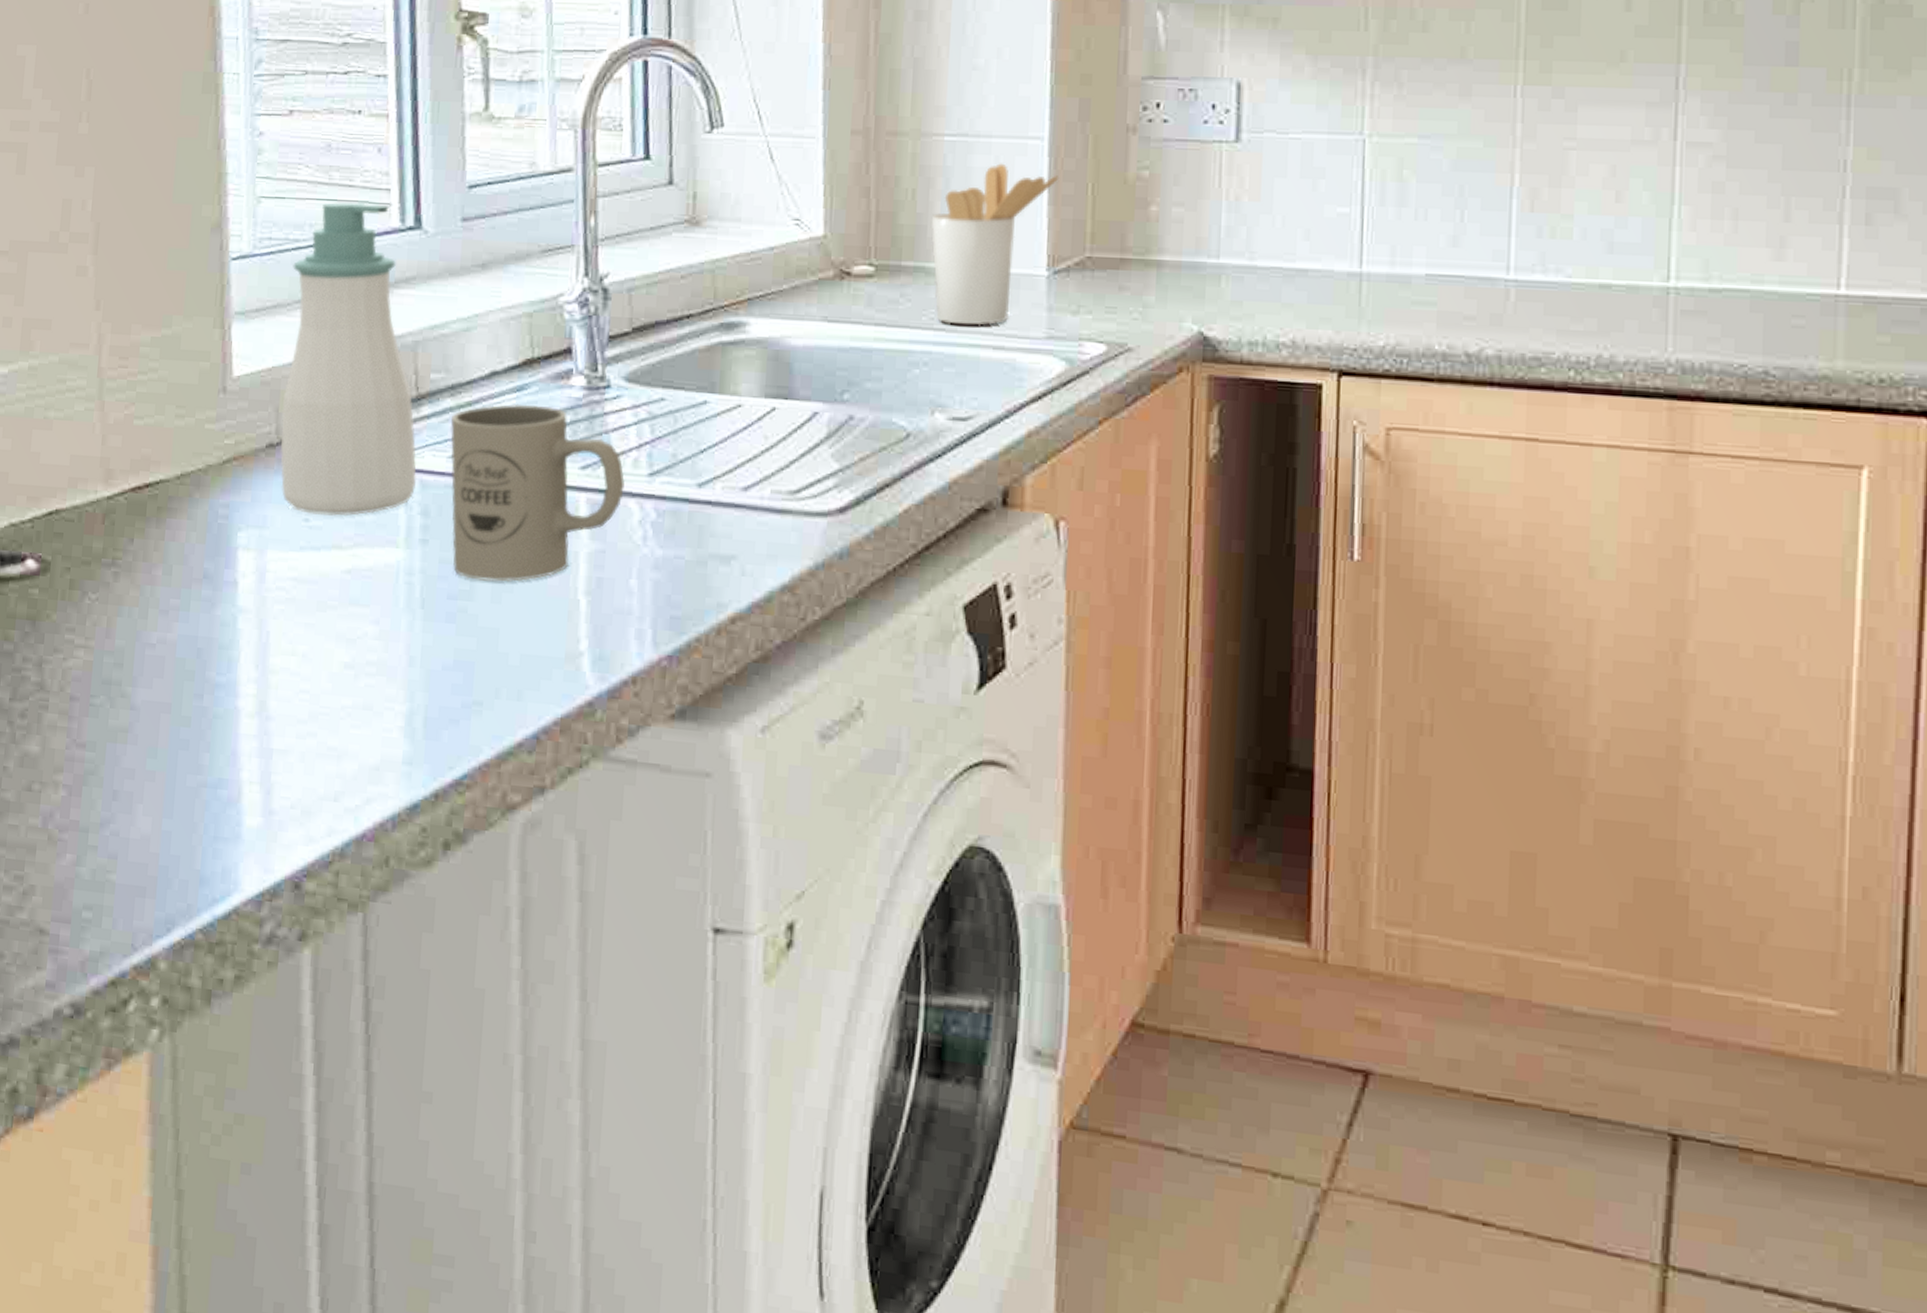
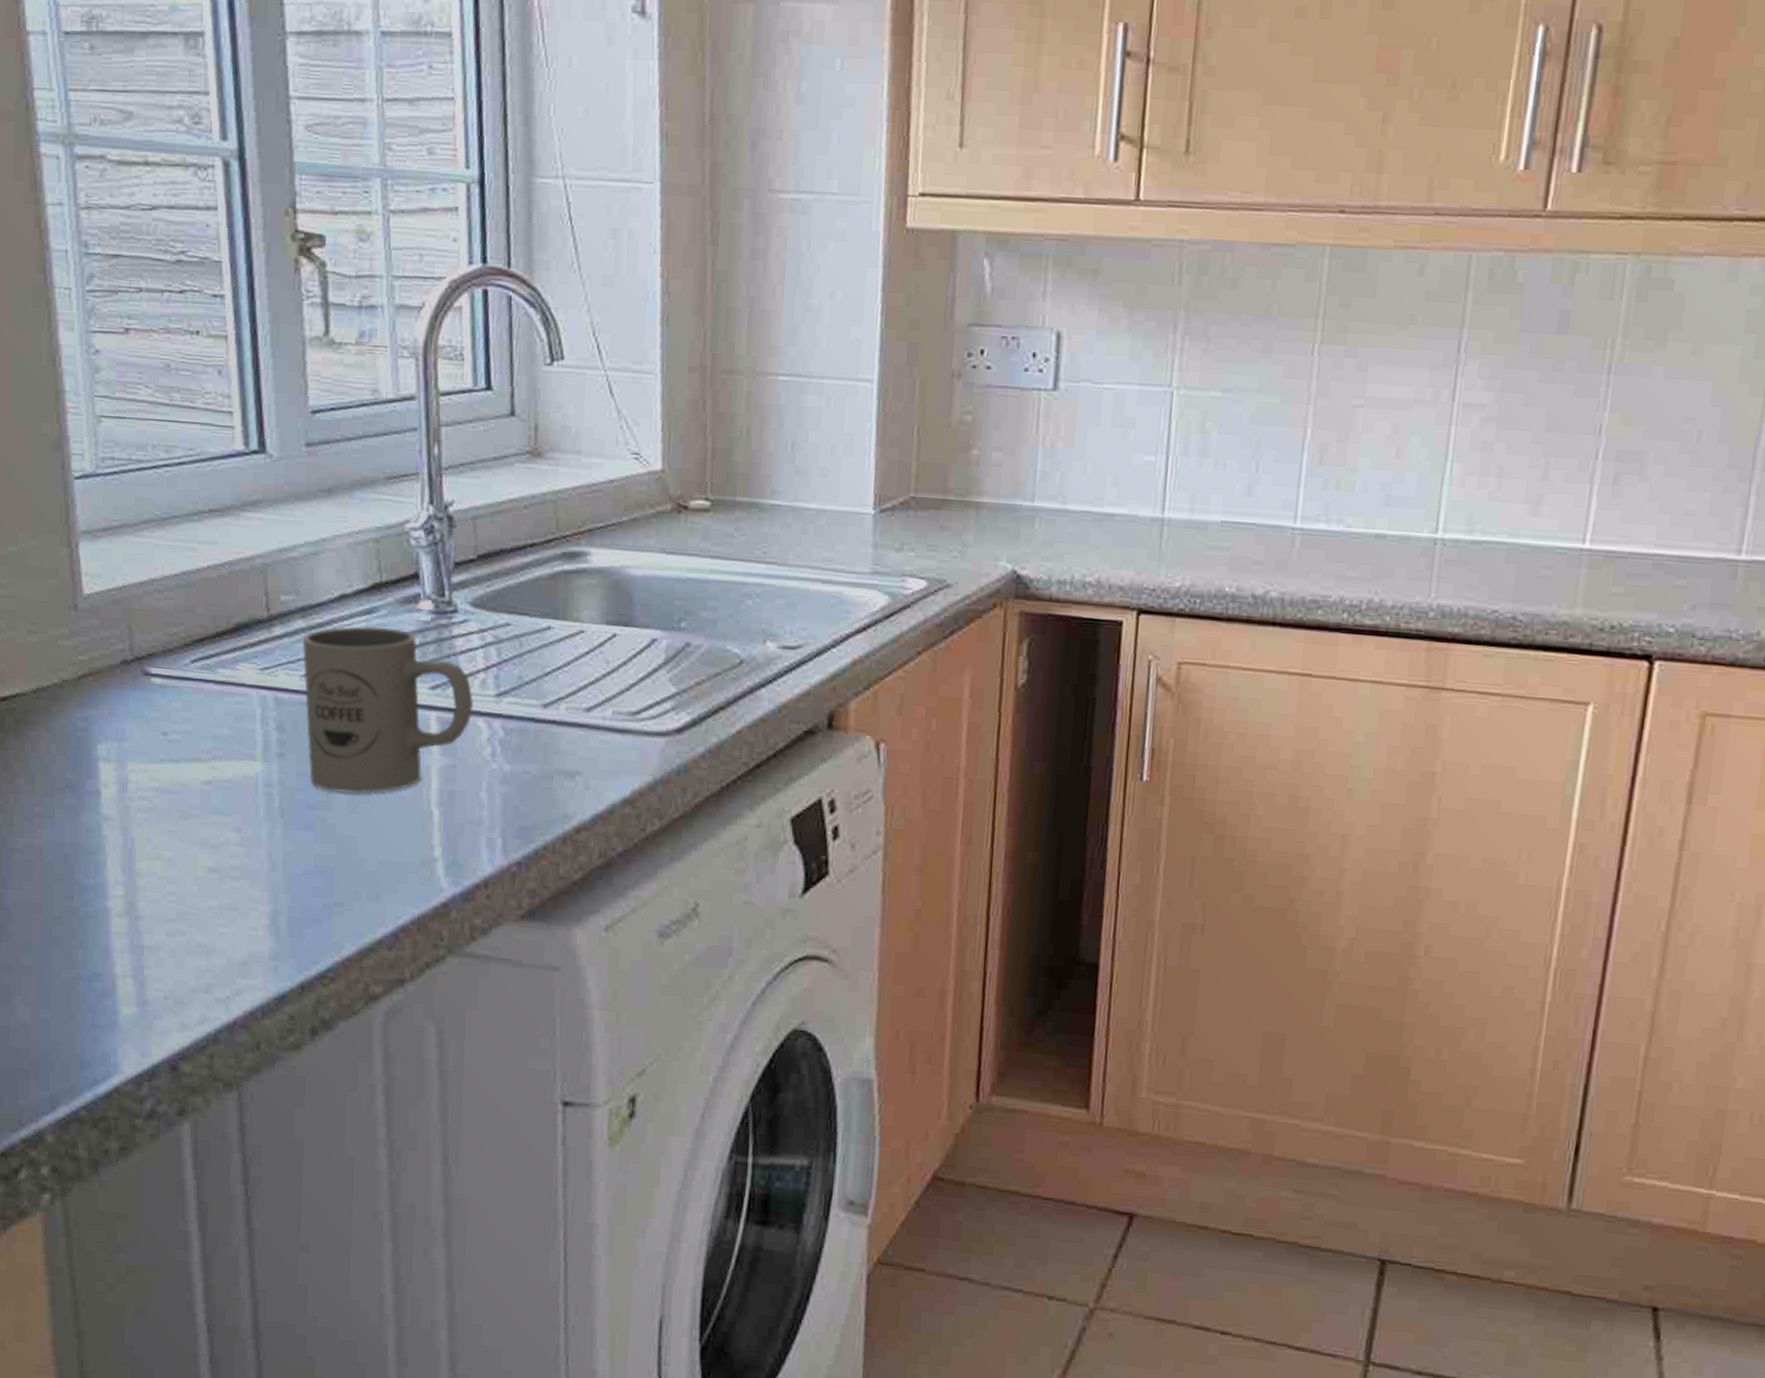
soap bottle: present [280,201,417,517] -> none [134,422,272,731]
utensil holder: present [931,163,1058,326] -> none [764,404,886,560]

